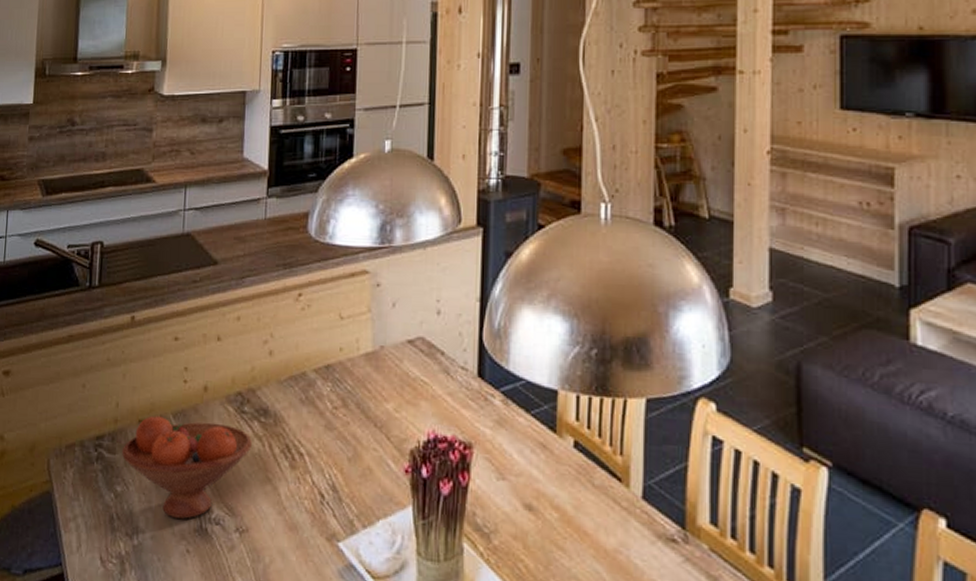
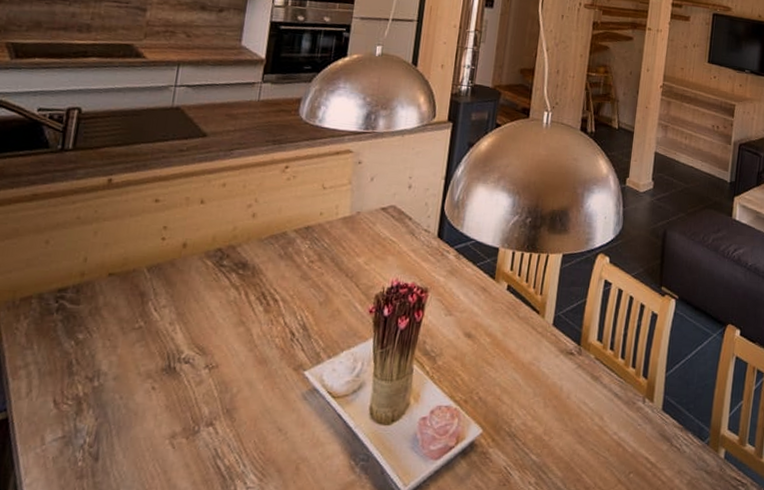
fruit bowl: present [122,415,252,519] -> none [87,269,229,360]

